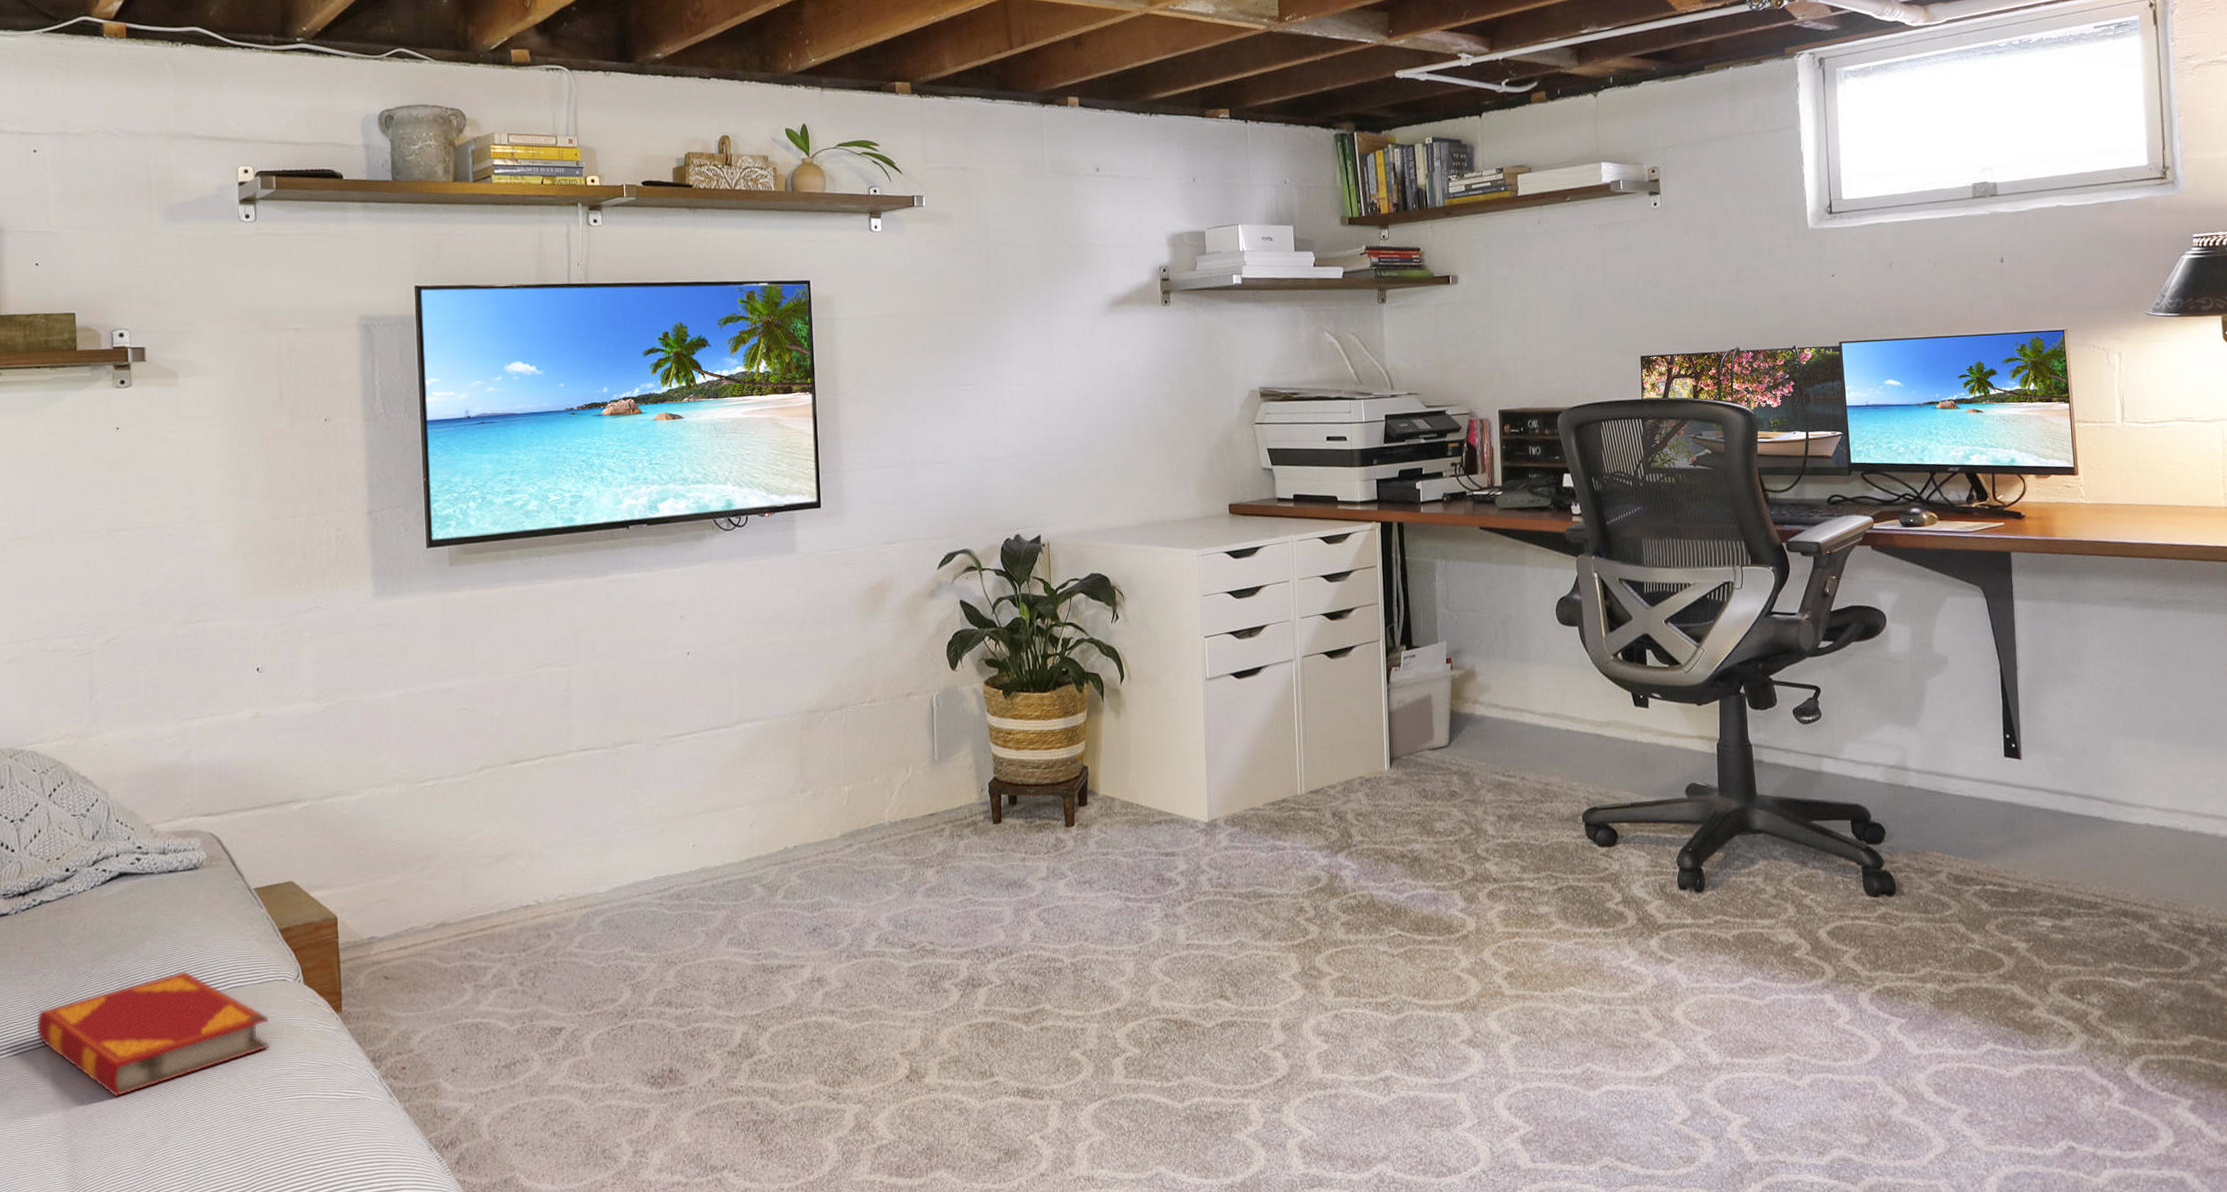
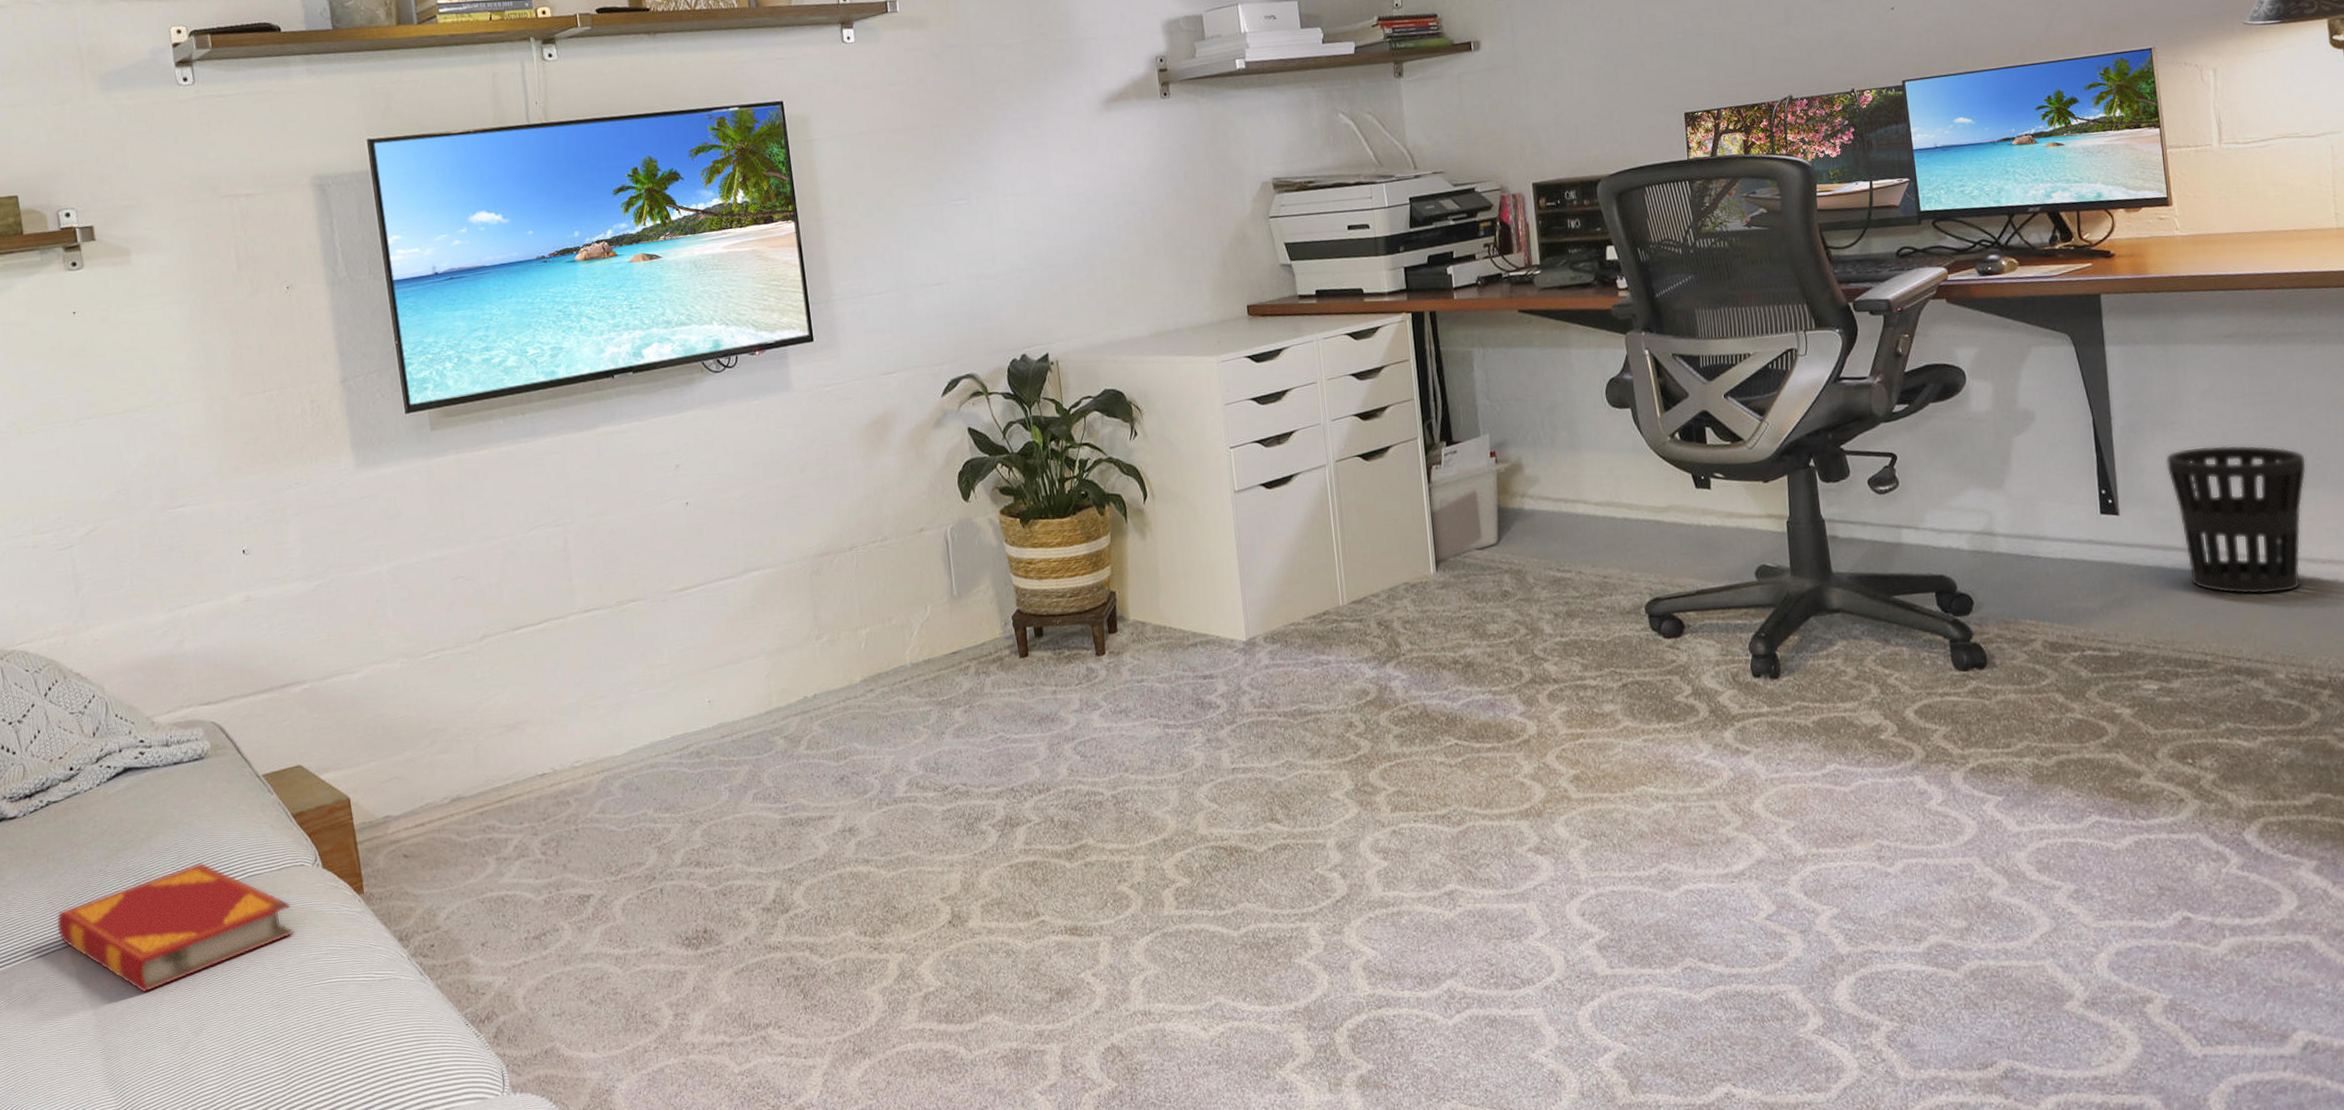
wastebasket: none [2065,700,2193,843] -> present [2165,445,2307,595]

